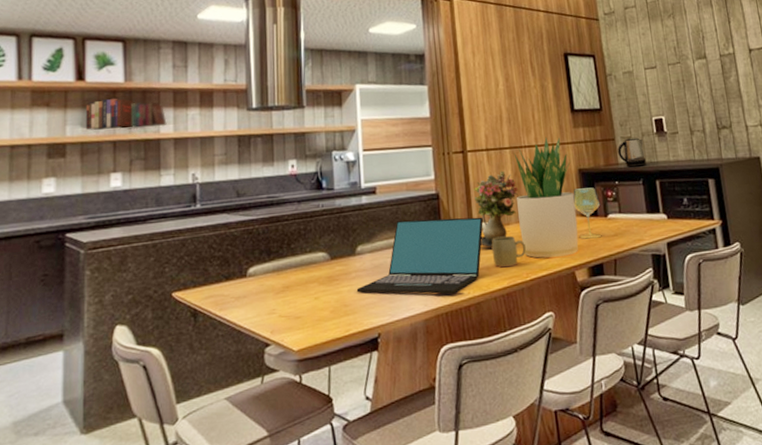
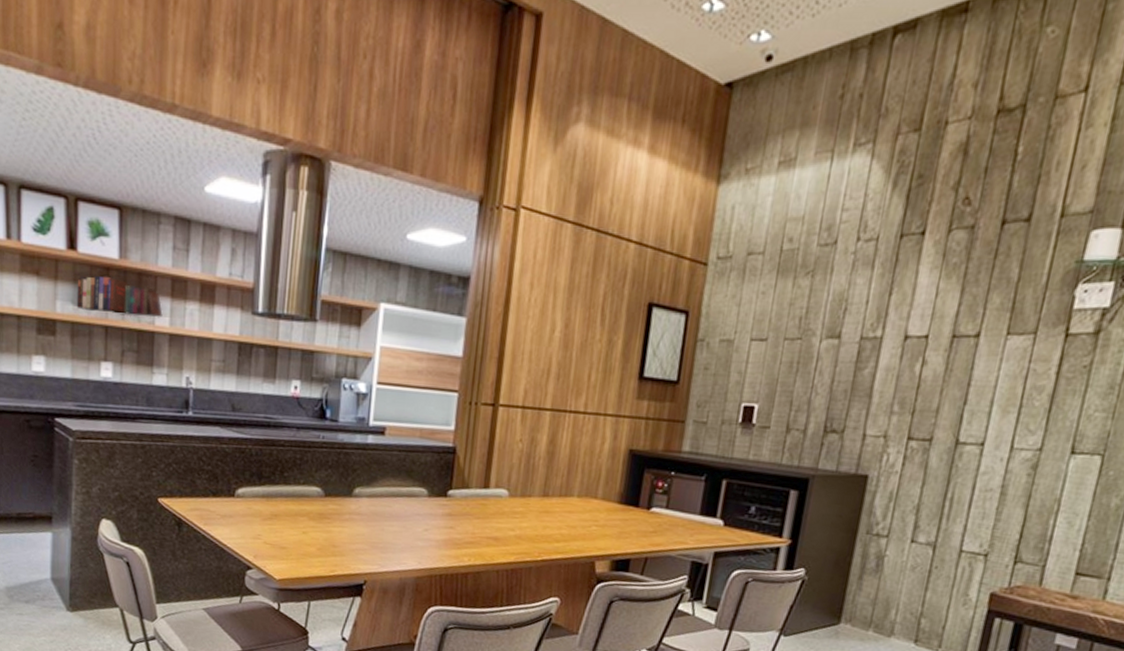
laptop: present [356,217,484,295] -> none [347,469,503,558]
bouquet: present [473,171,519,248] -> none [492,434,551,519]
mug: present [491,235,526,268] -> none [503,507,545,543]
planter: present [513,137,579,259] -> none [541,404,622,544]
wine glass: present [573,187,602,239] -> none [610,471,646,531]
kettle: present [618,137,647,167] -> none [684,423,721,460]

